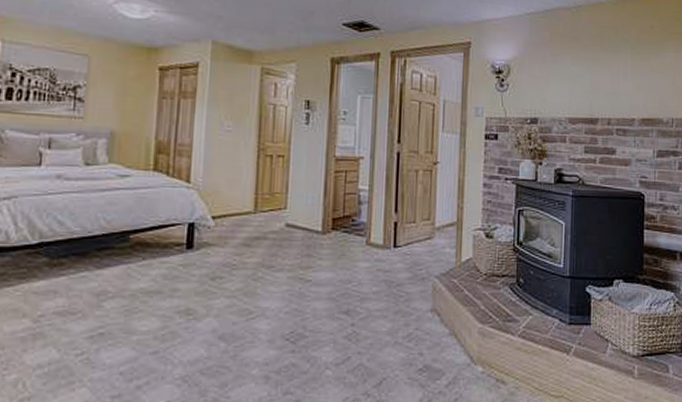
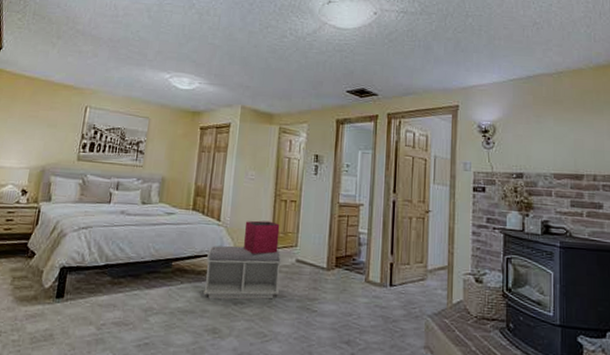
bench: none [172,211,268,276] -> present [203,245,282,300]
storage bin: none [221,180,265,220] -> present [244,220,280,254]

